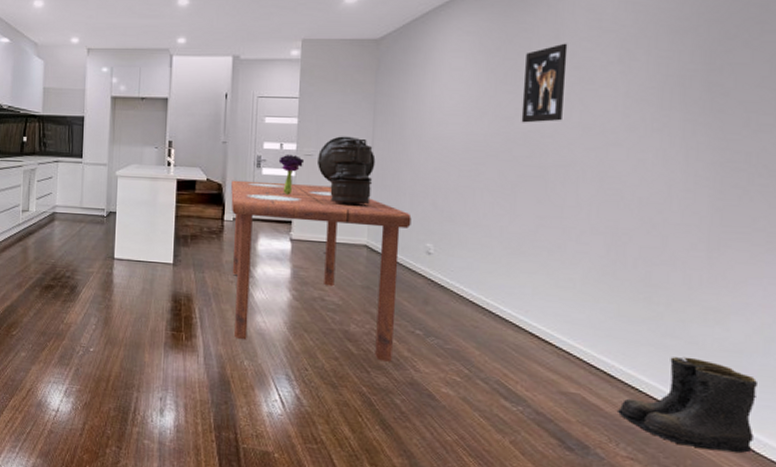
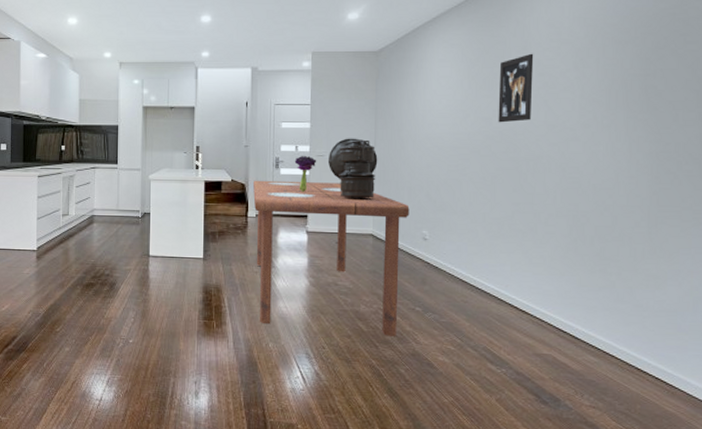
boots: present [616,356,759,453] -> none [581,318,690,397]

